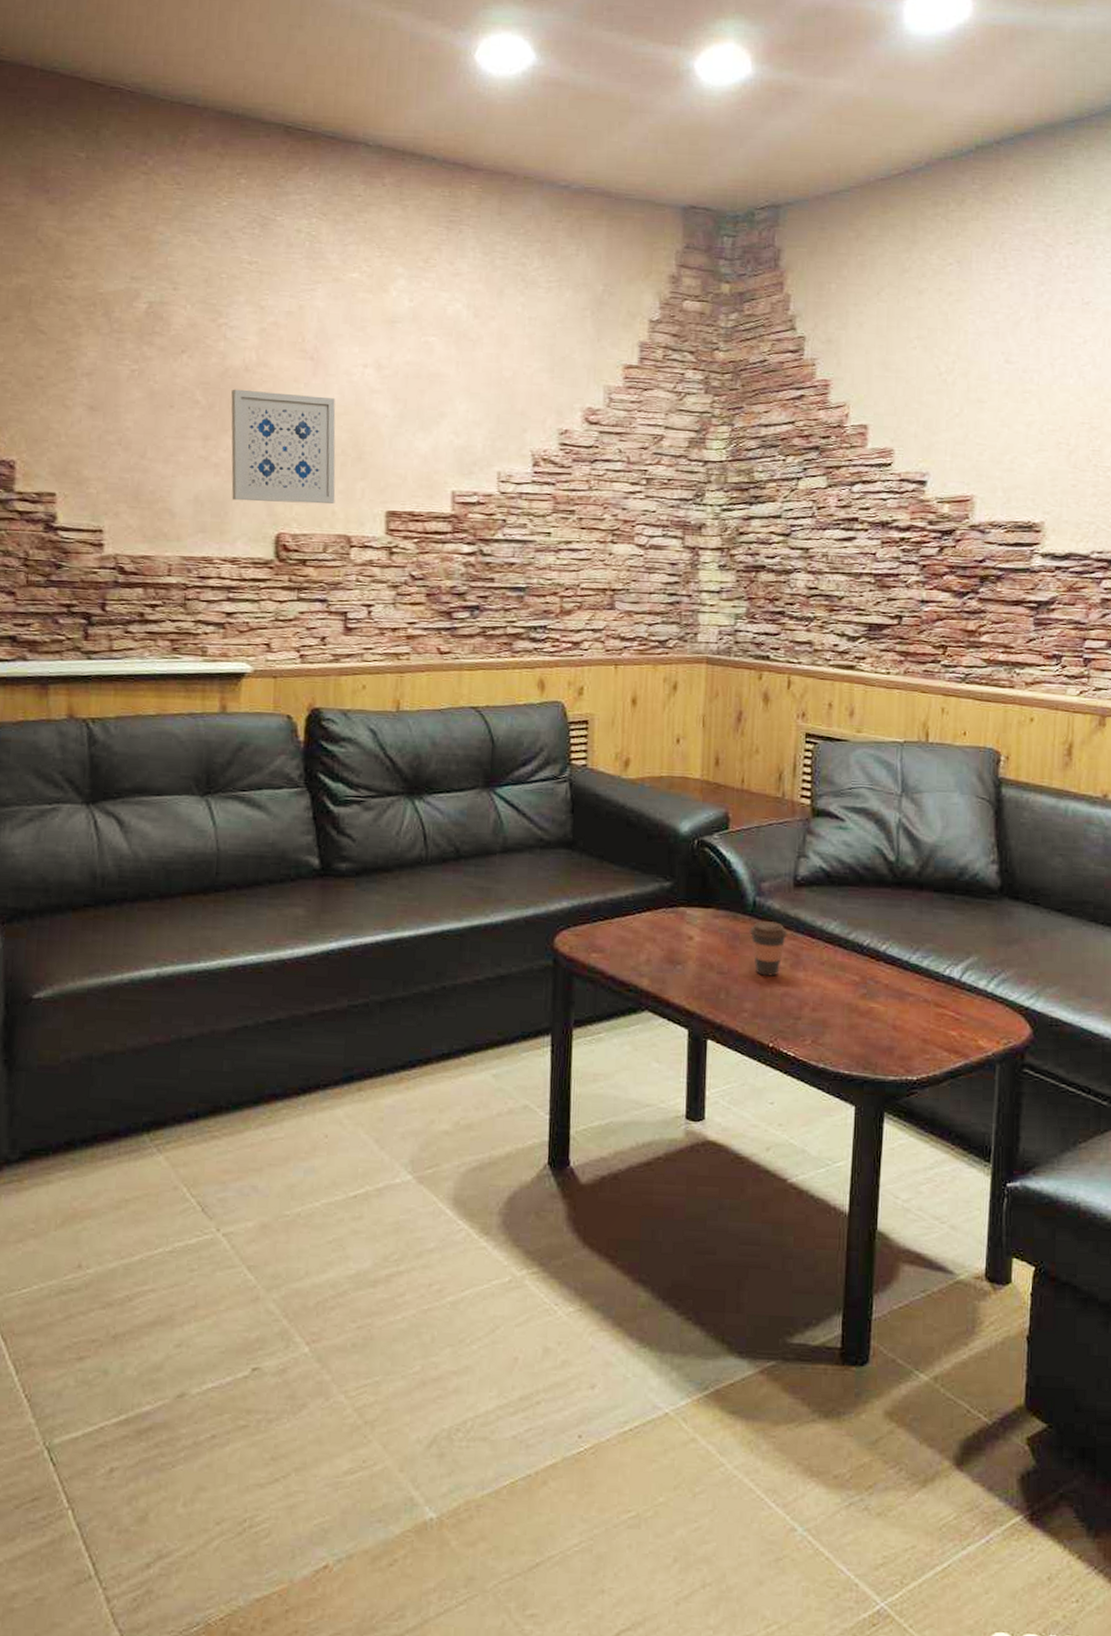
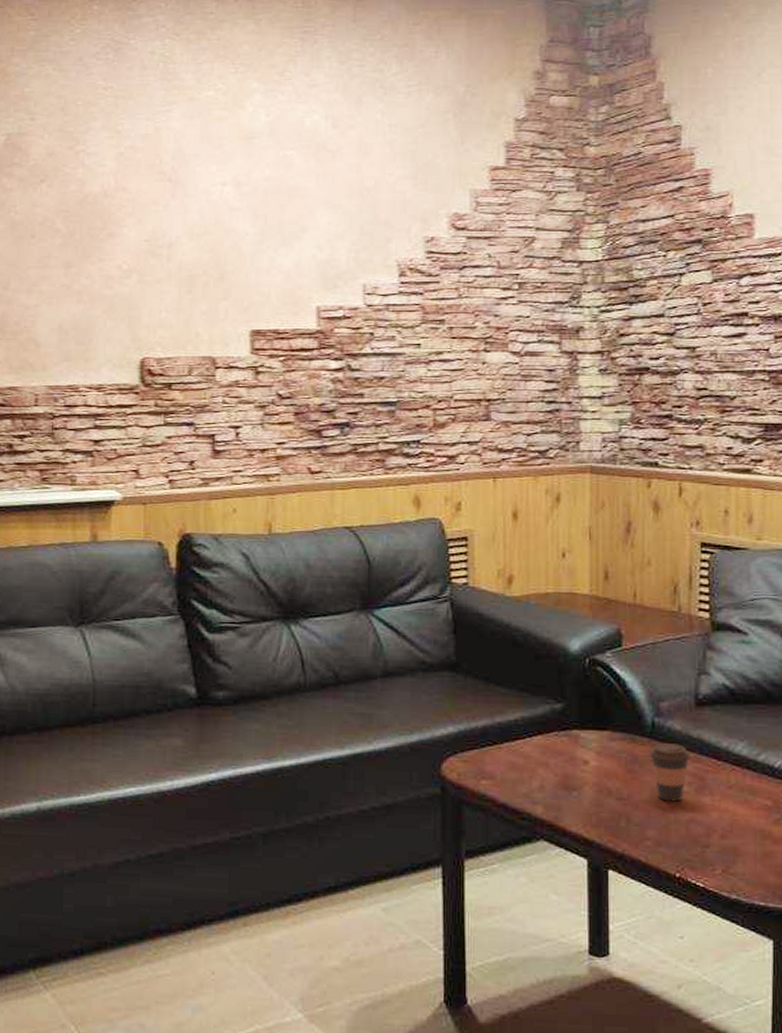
wall art: present [231,389,336,505] -> none [91,215,199,327]

